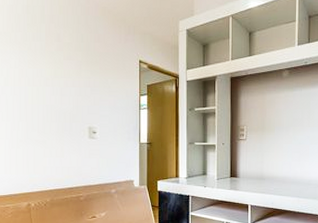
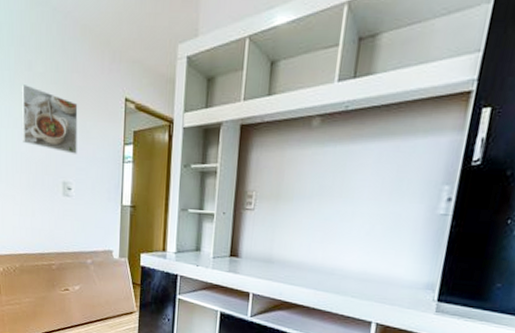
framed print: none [51,52,100,105] -> present [21,85,78,154]

